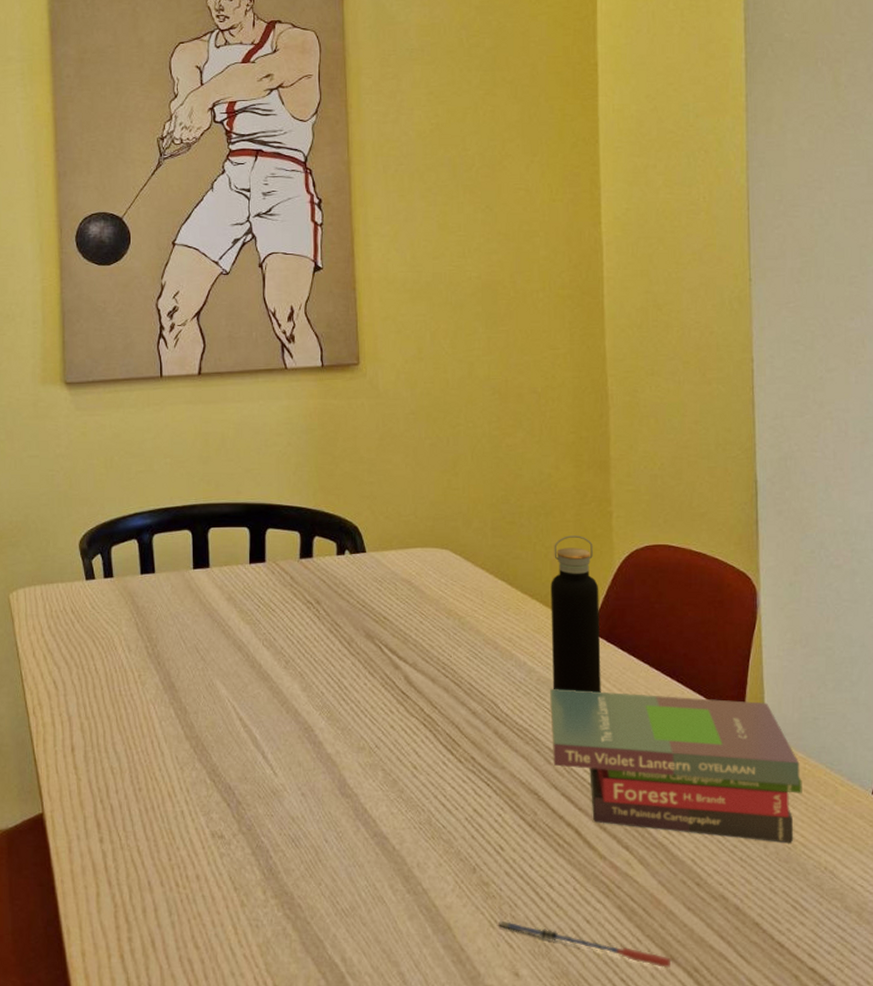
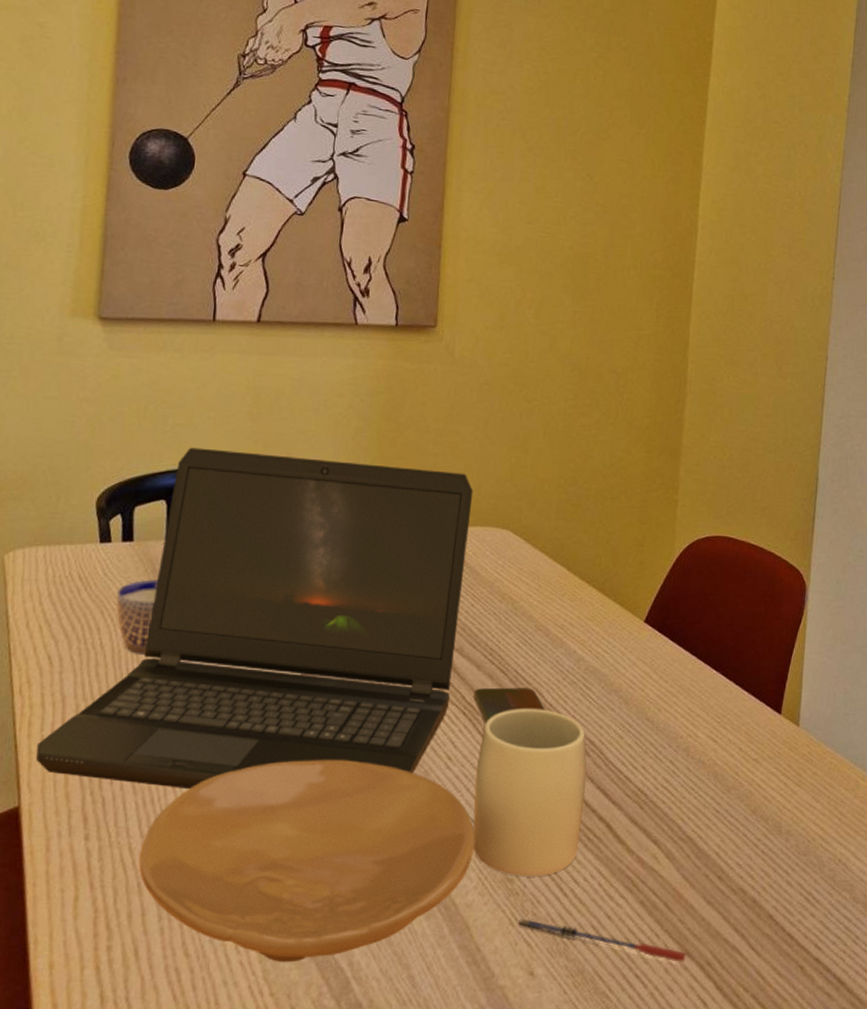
laptop computer: none [52,491,411,798] -> present [36,447,474,790]
cup: none [104,610,137,677] -> present [116,579,158,654]
bowl: none [147,770,449,957] -> present [138,760,476,963]
smartphone: none [432,699,502,734] -> present [474,687,545,723]
mug: none [442,719,551,881] -> present [473,709,587,877]
books: present [550,689,802,842] -> none [592,679,828,836]
water bottle: present [551,535,601,693] -> none [600,522,657,684]

